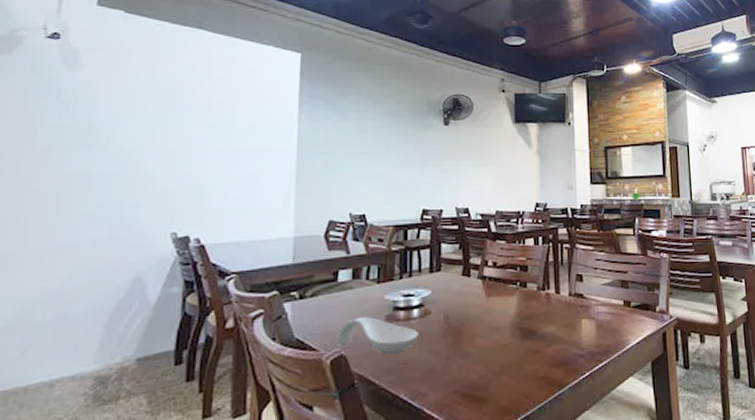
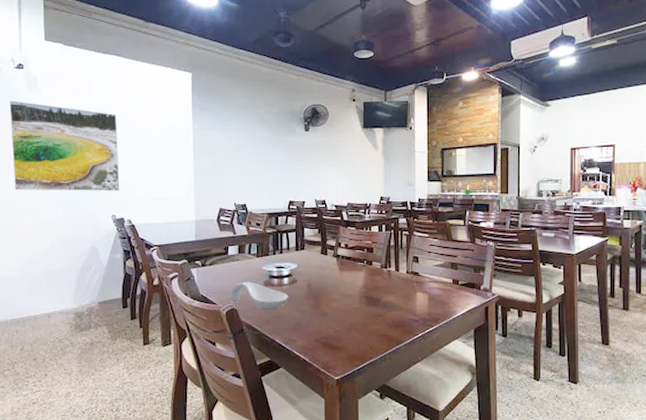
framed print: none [20,78,193,201] -> present [9,100,120,192]

